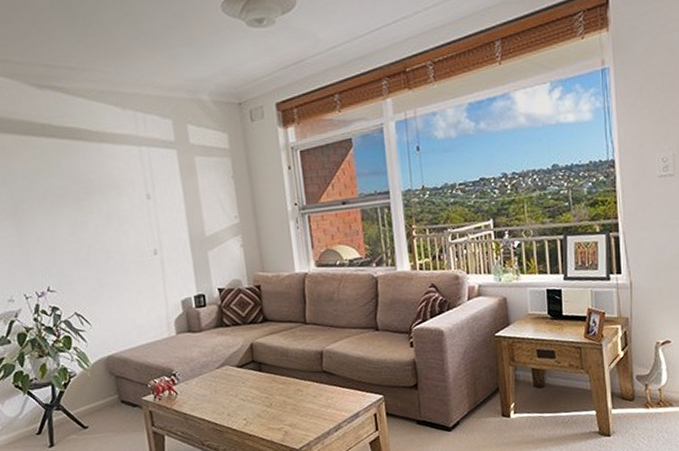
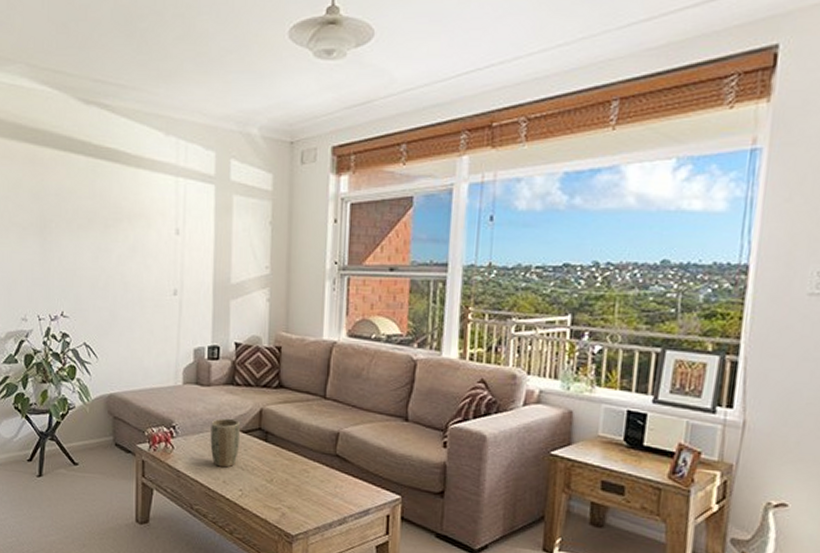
plant pot: none [208,357,238,403] -> present [210,418,241,468]

